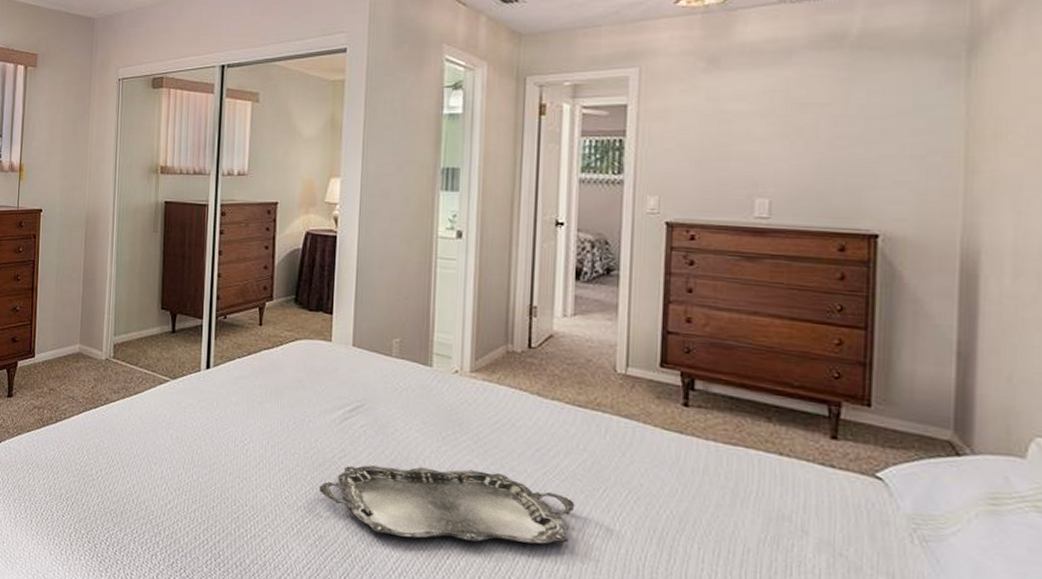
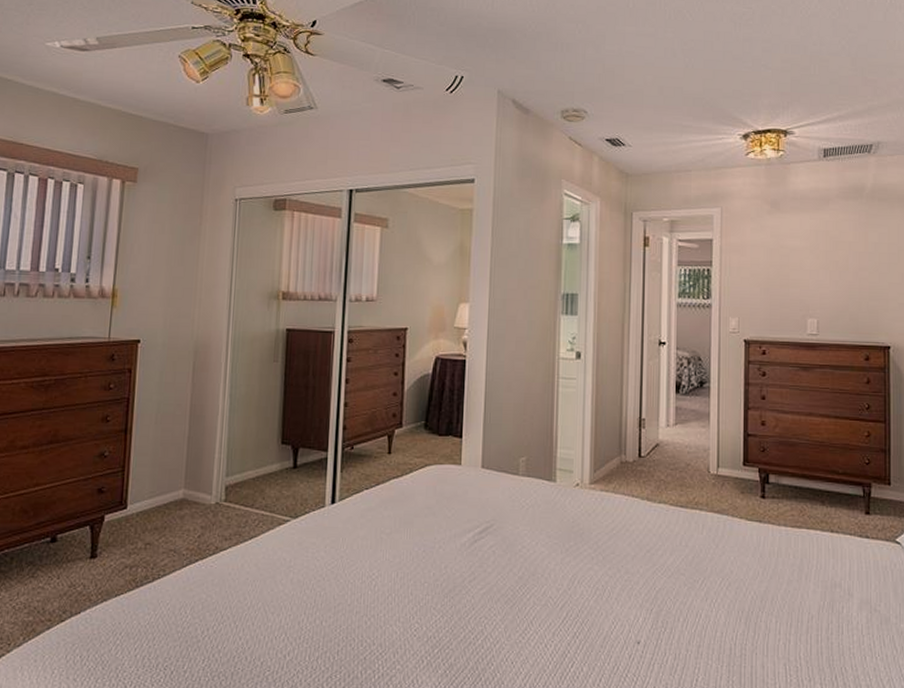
serving tray: present [319,465,575,545] -> none [450,577,680,653]

